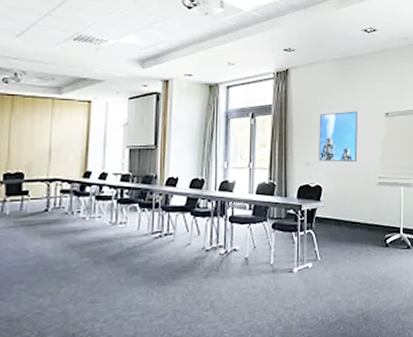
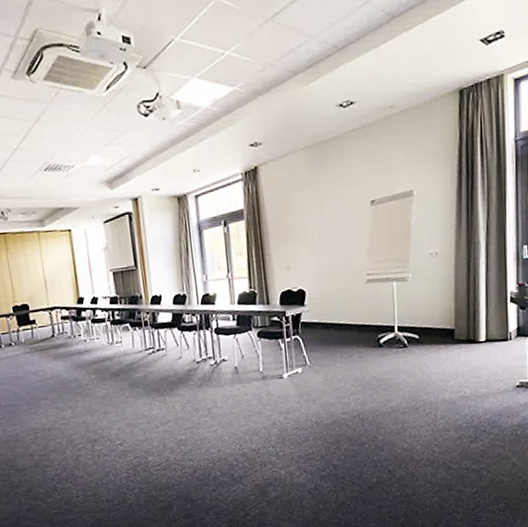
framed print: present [319,111,358,161] -> none [295,203,342,264]

